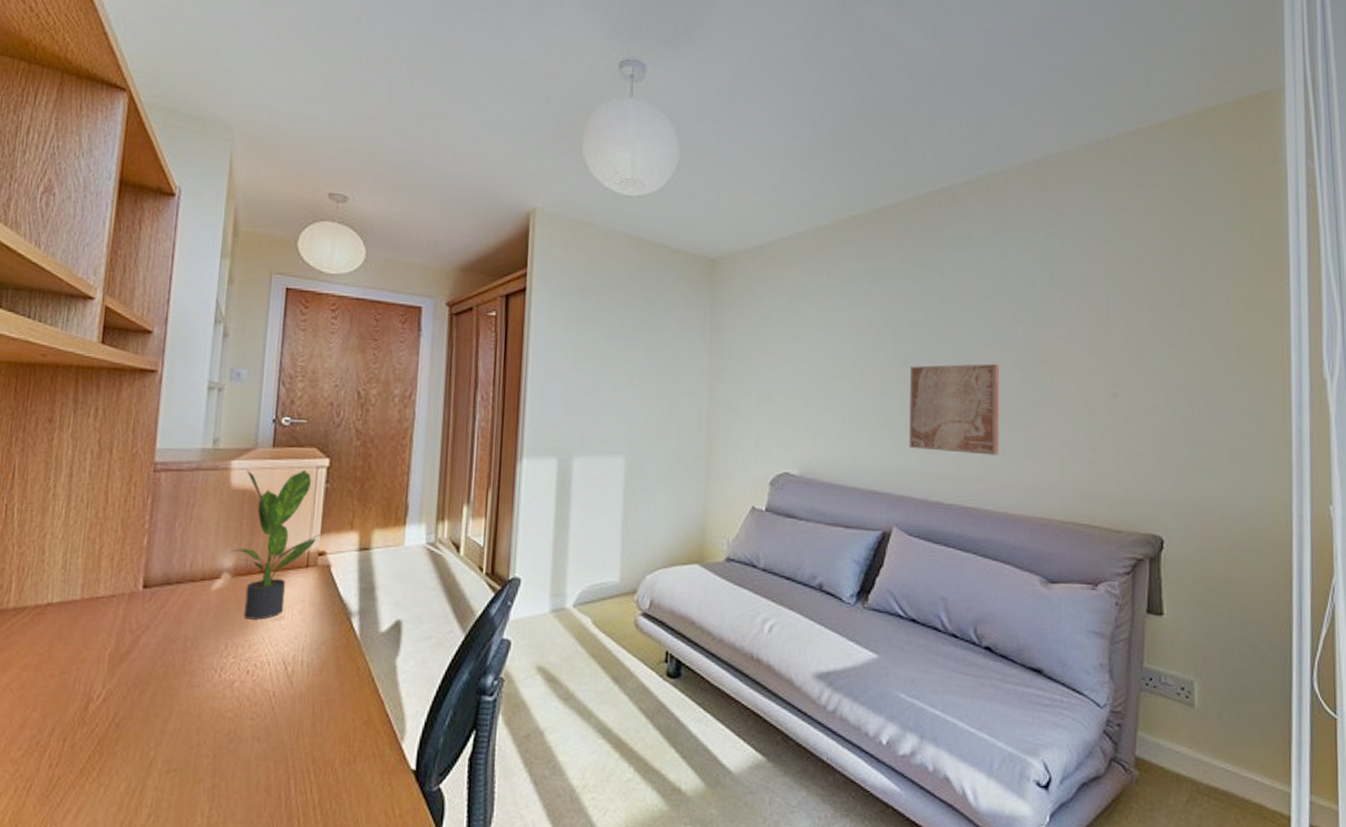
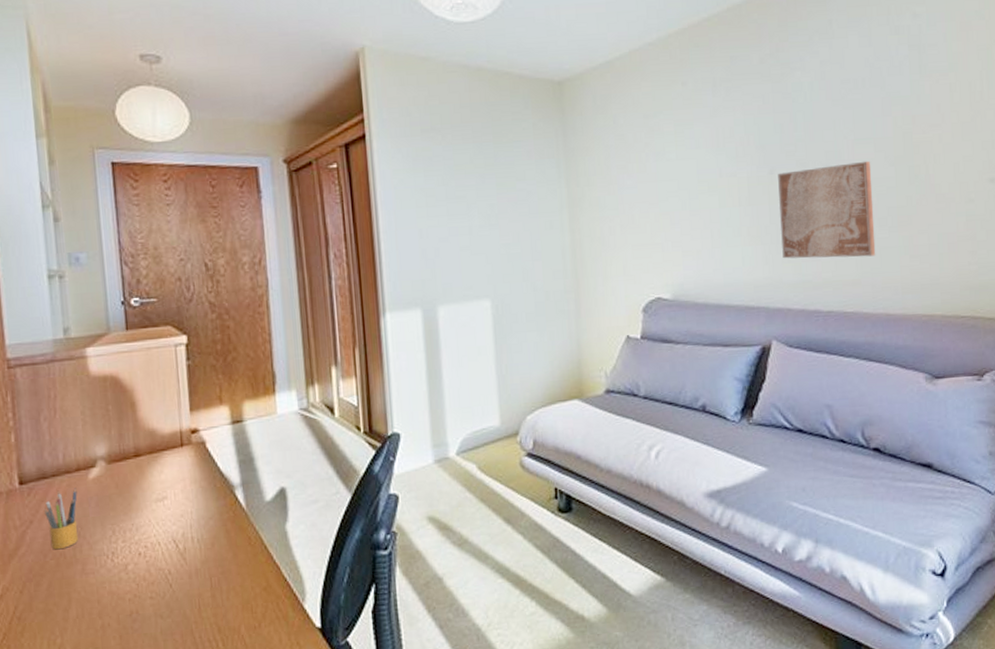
pencil box: none [162,597,198,659] -> present [45,488,79,550]
potted plant: present [232,469,327,620] -> none [102,349,196,504]

